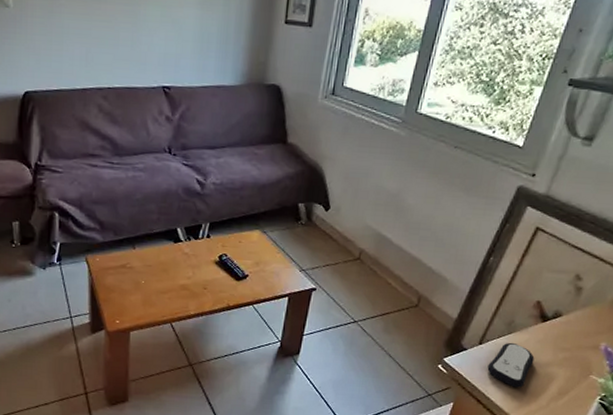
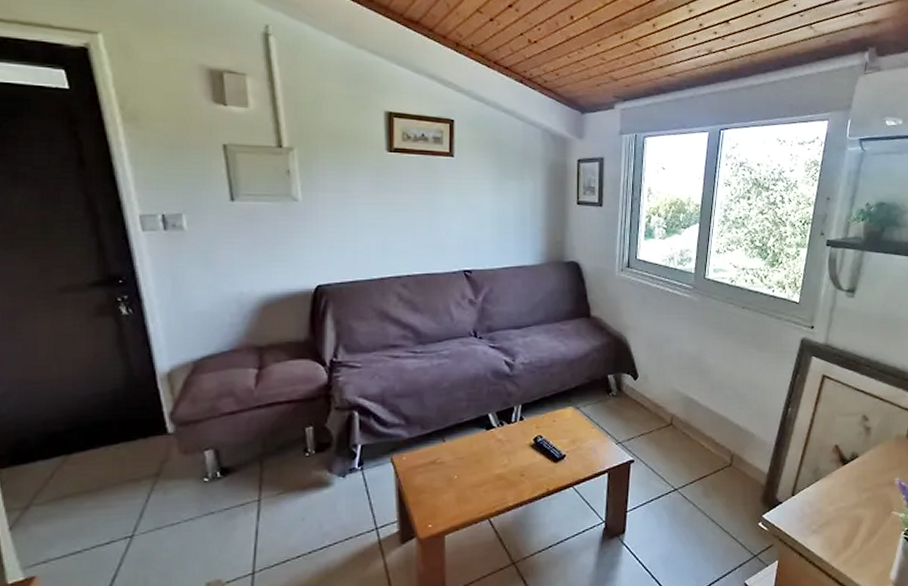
remote control: present [487,342,535,388] -> none [803,489,842,535]

